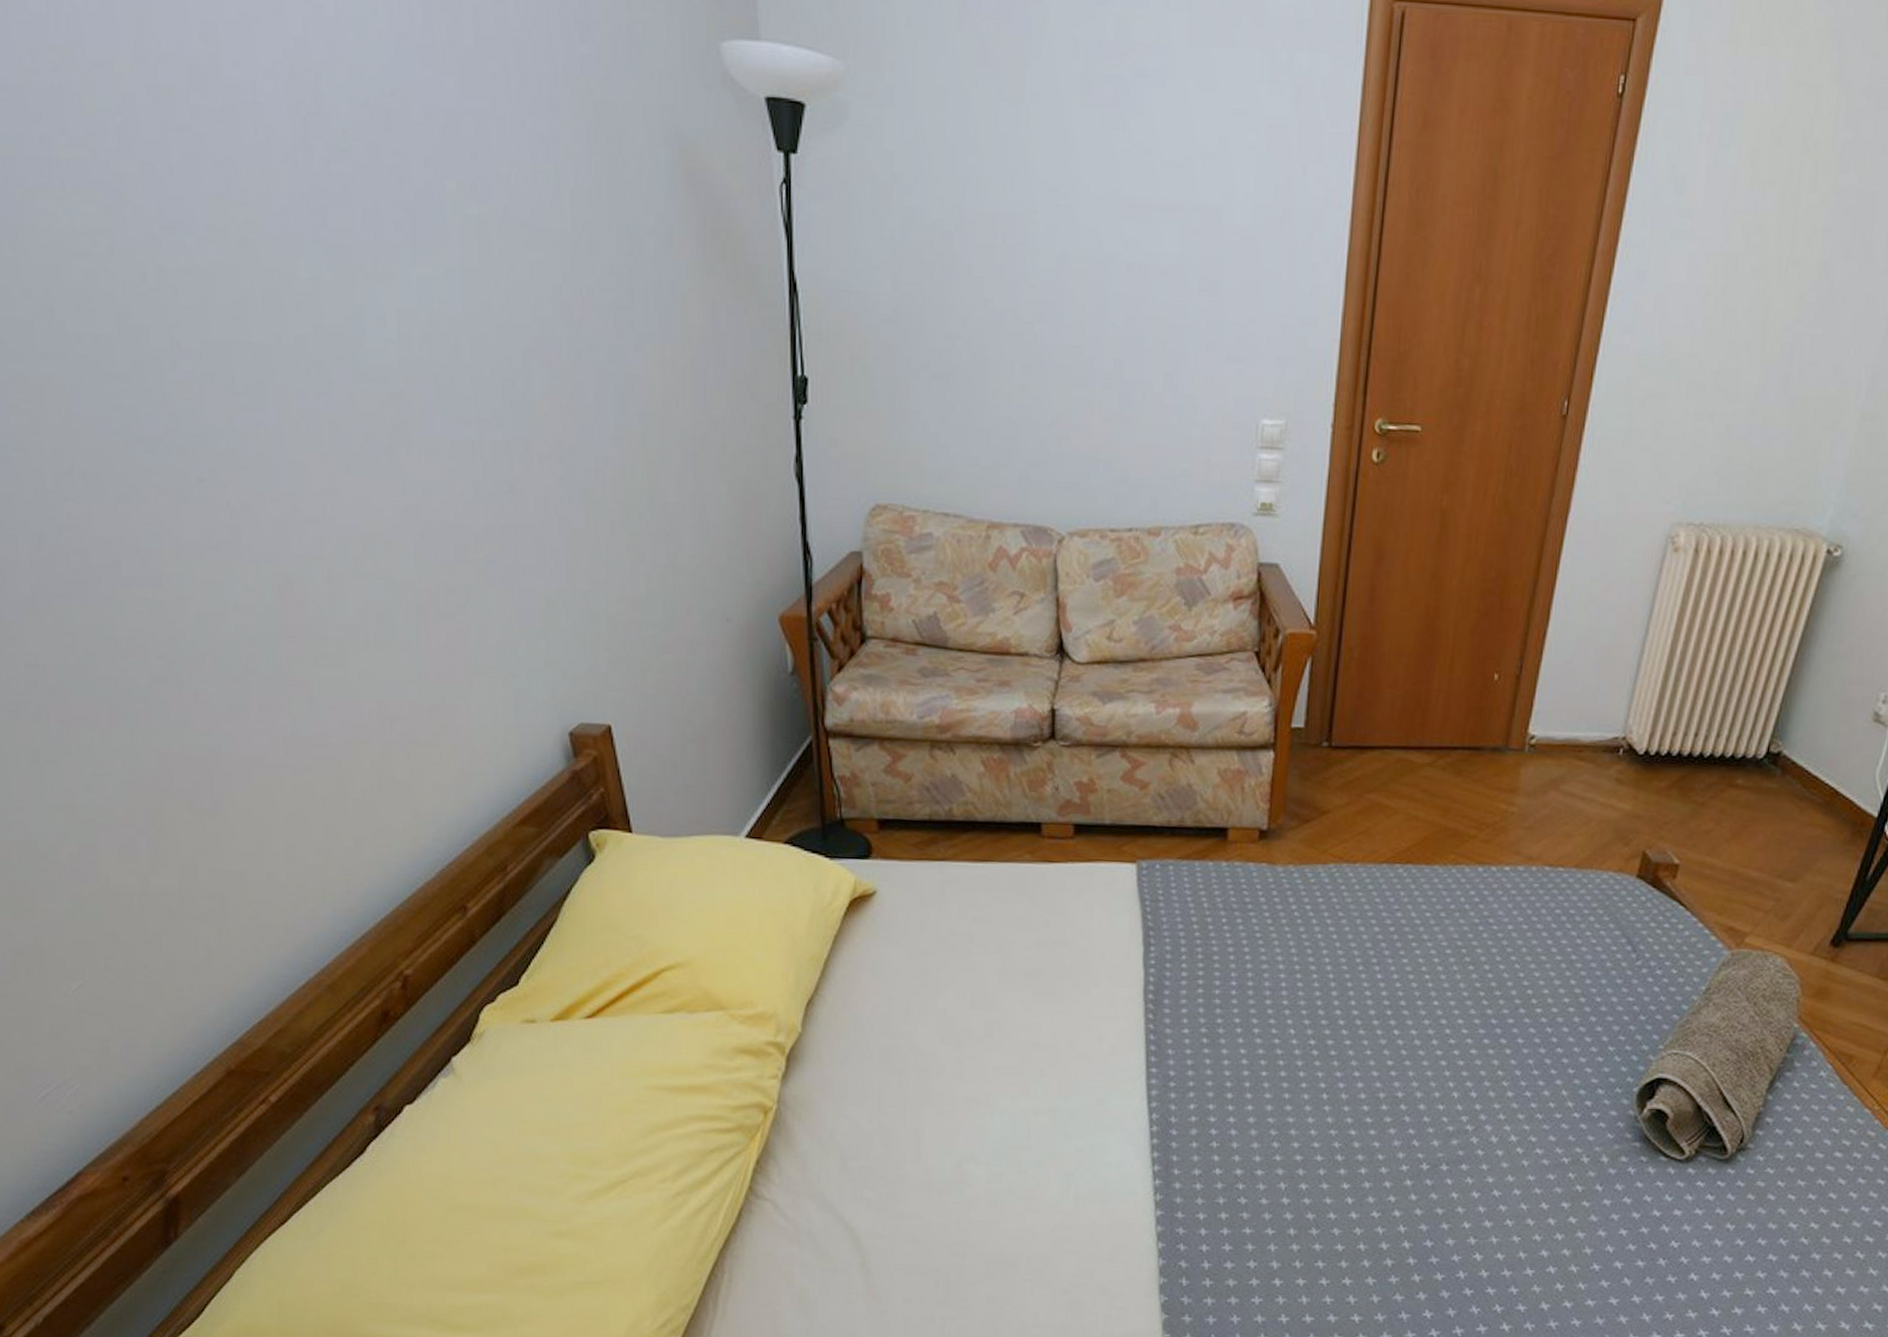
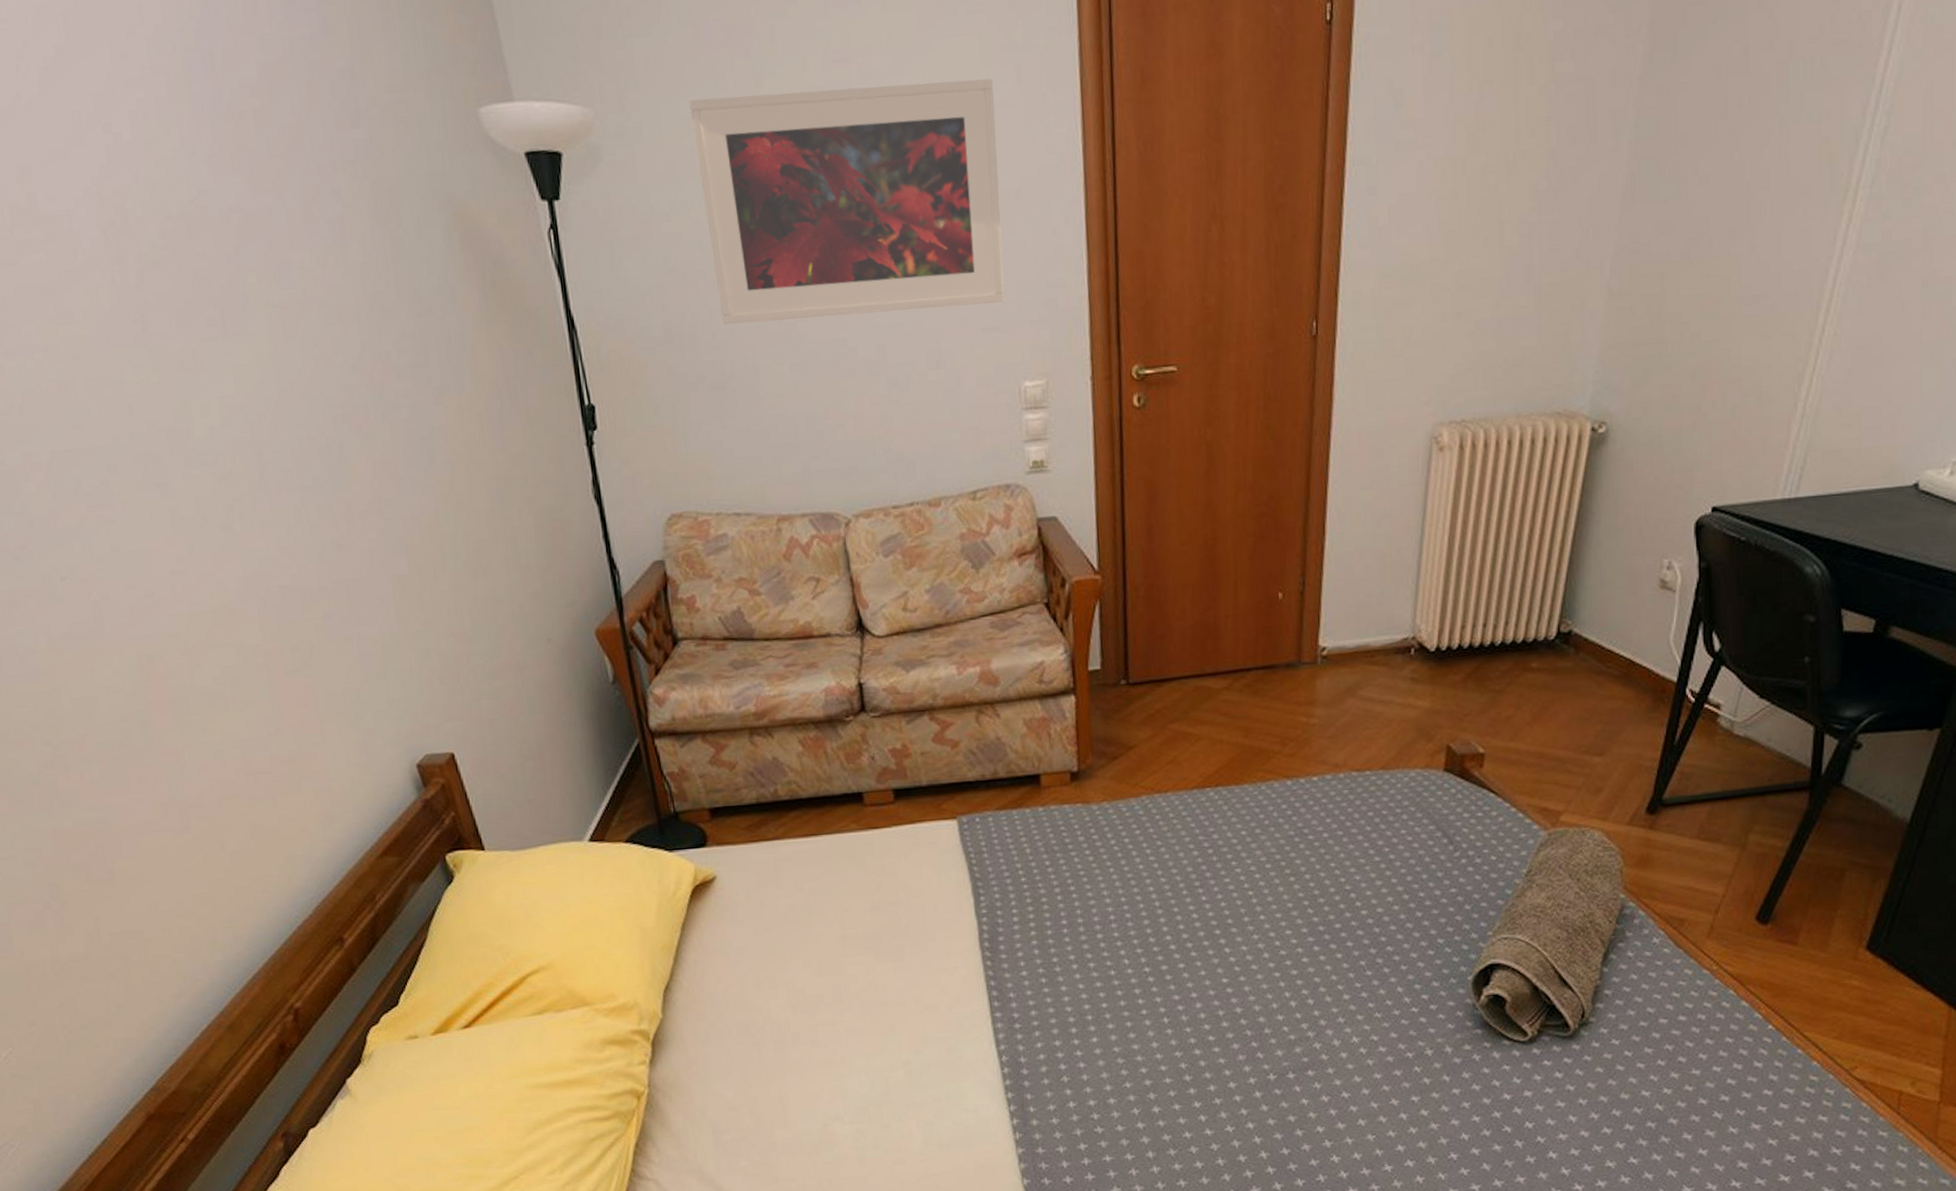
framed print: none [948,70,1269,333] -> present [689,78,1005,325]

